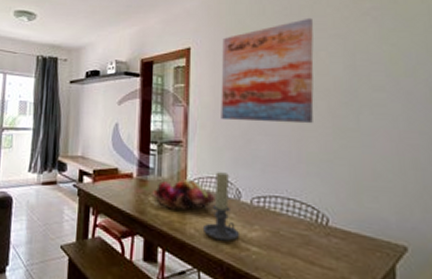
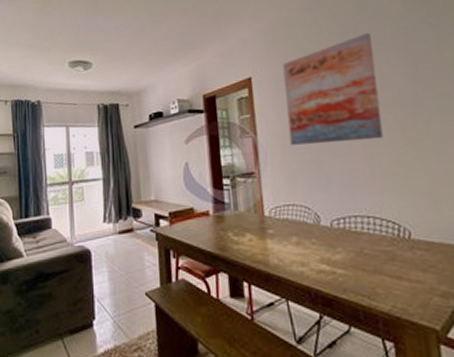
fruit basket: present [152,178,215,212] -> none [230,209,295,244]
candle holder: present [202,172,240,241] -> none [285,198,325,267]

